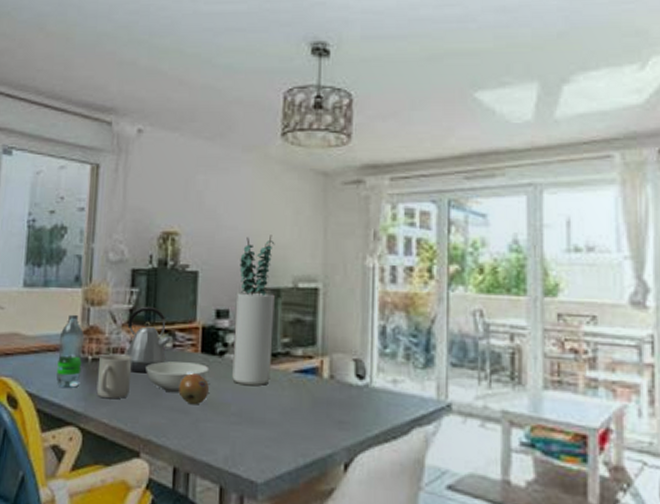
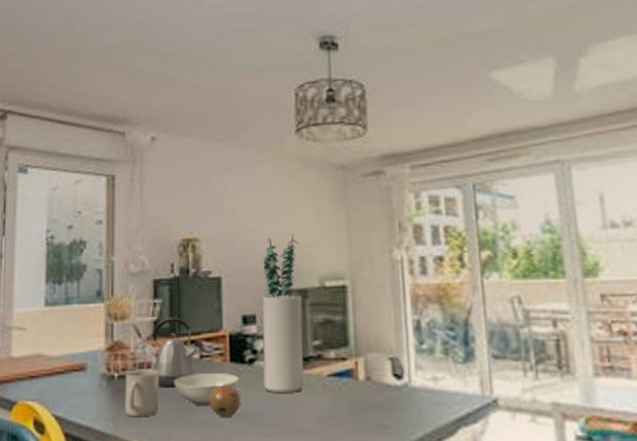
bottle: present [56,314,84,388] -> none [83,330,108,408]

